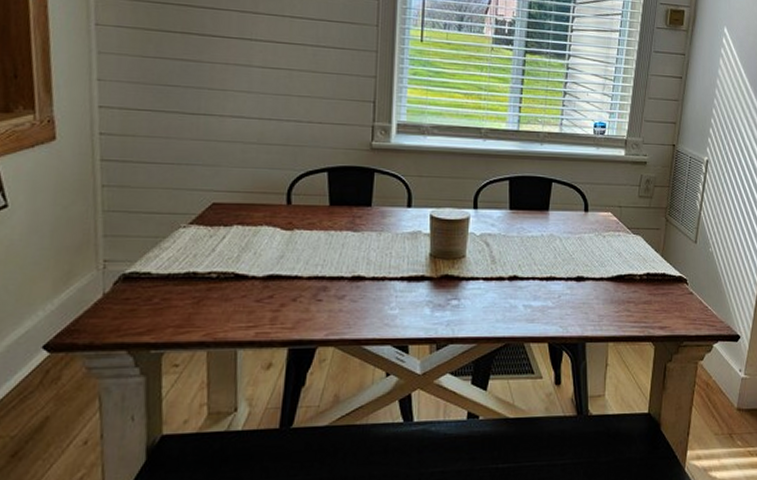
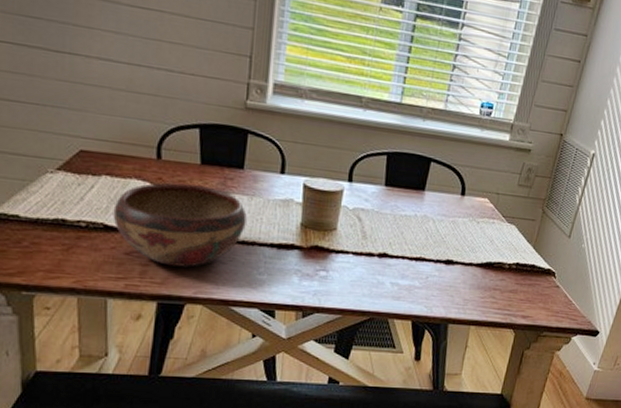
decorative bowl: none [244,226,376,309] -> present [113,182,247,267]

